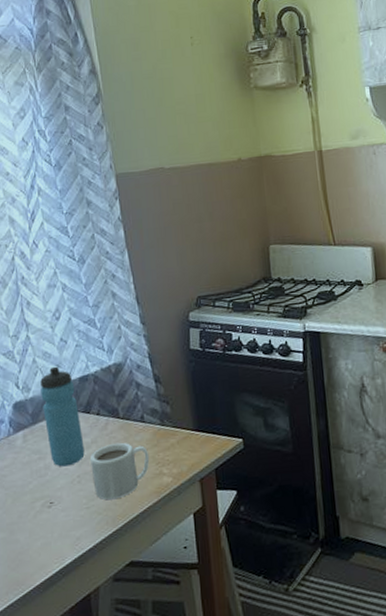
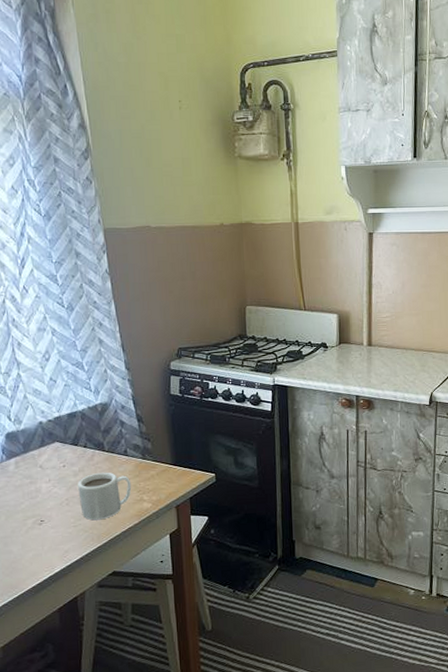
water bottle: present [40,366,85,467] -> none [31,402,73,491]

